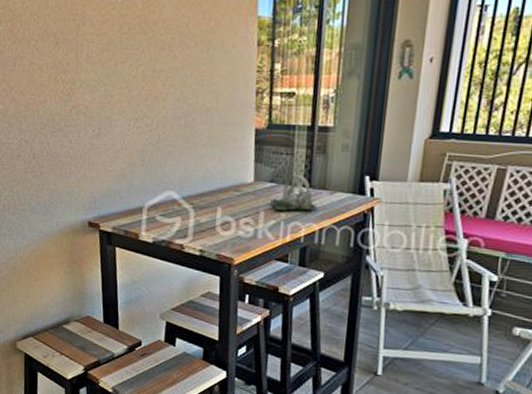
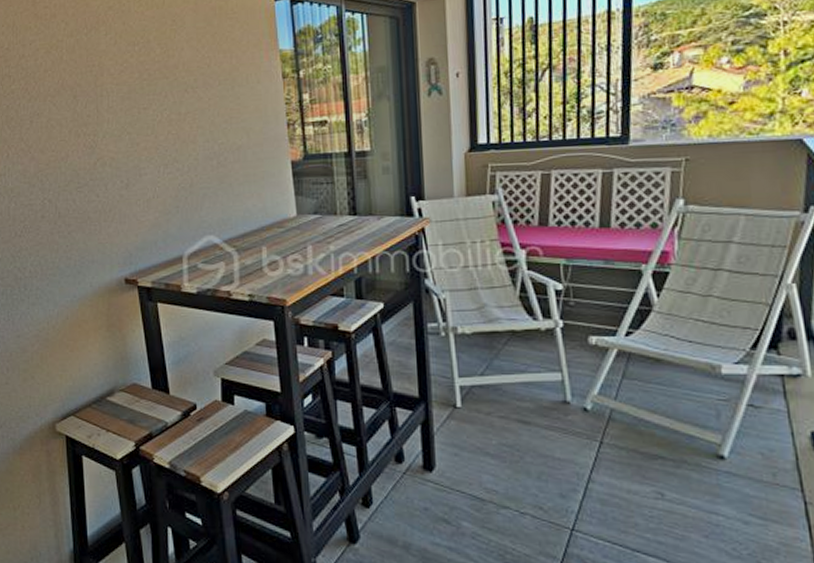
plant pot: present [270,174,318,211] -> none [317,203,367,243]

